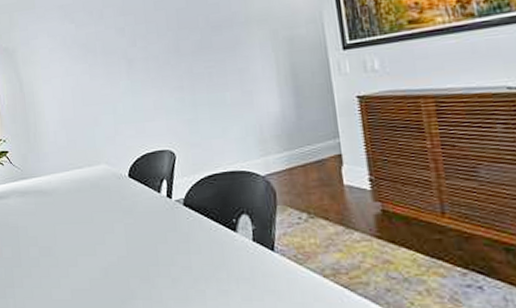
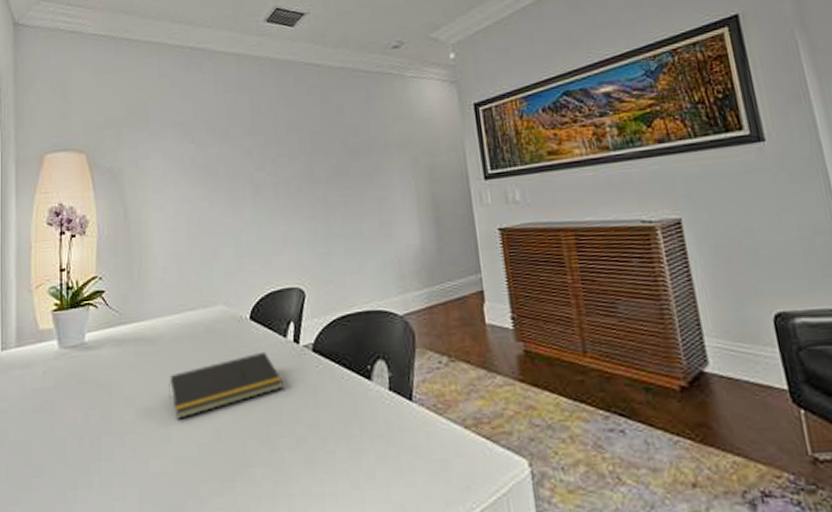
notepad: none [63,204,160,258] -> present [168,351,285,419]

